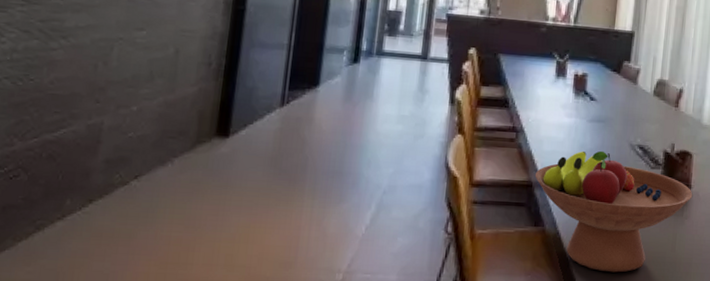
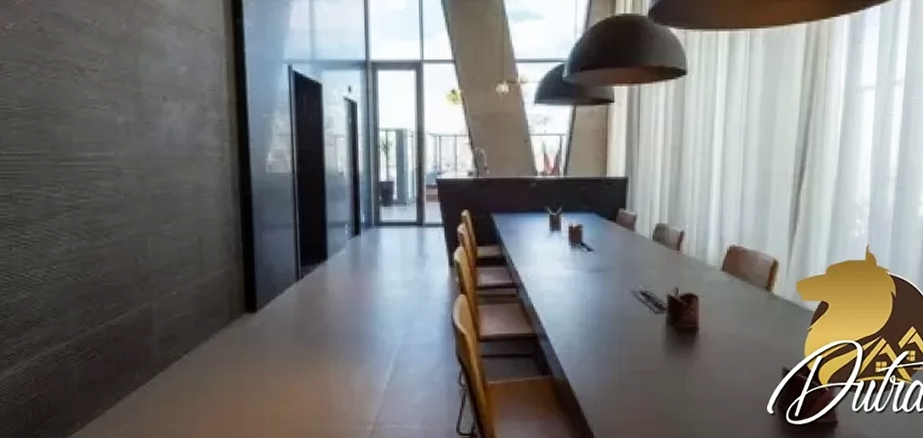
fruit bowl: present [535,150,693,273] -> none [538,299,701,414]

